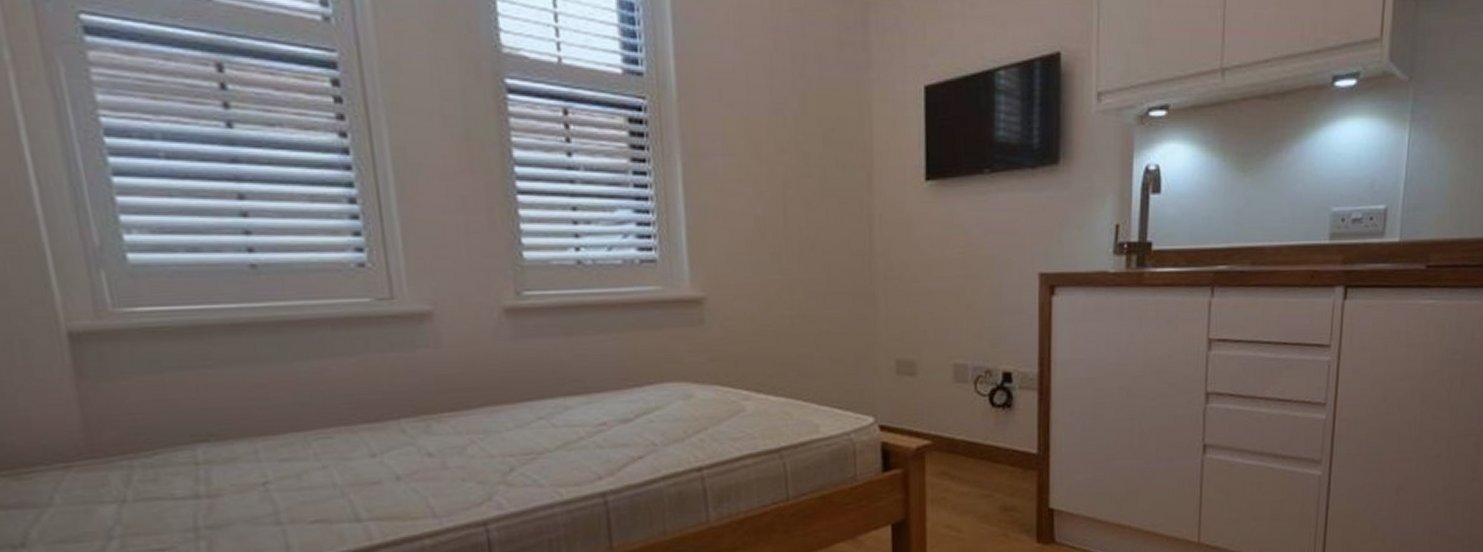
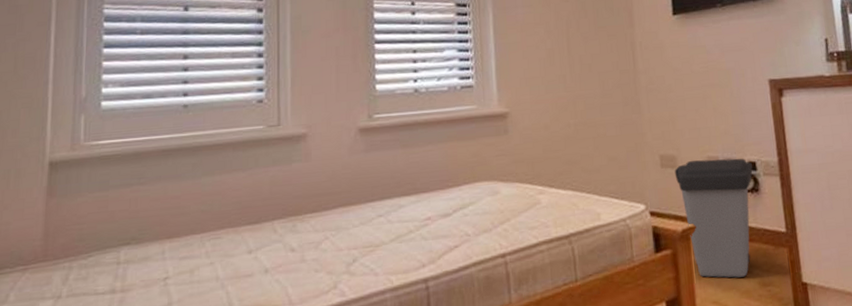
trash can: none [912,367,1007,502] -> present [674,158,753,278]

